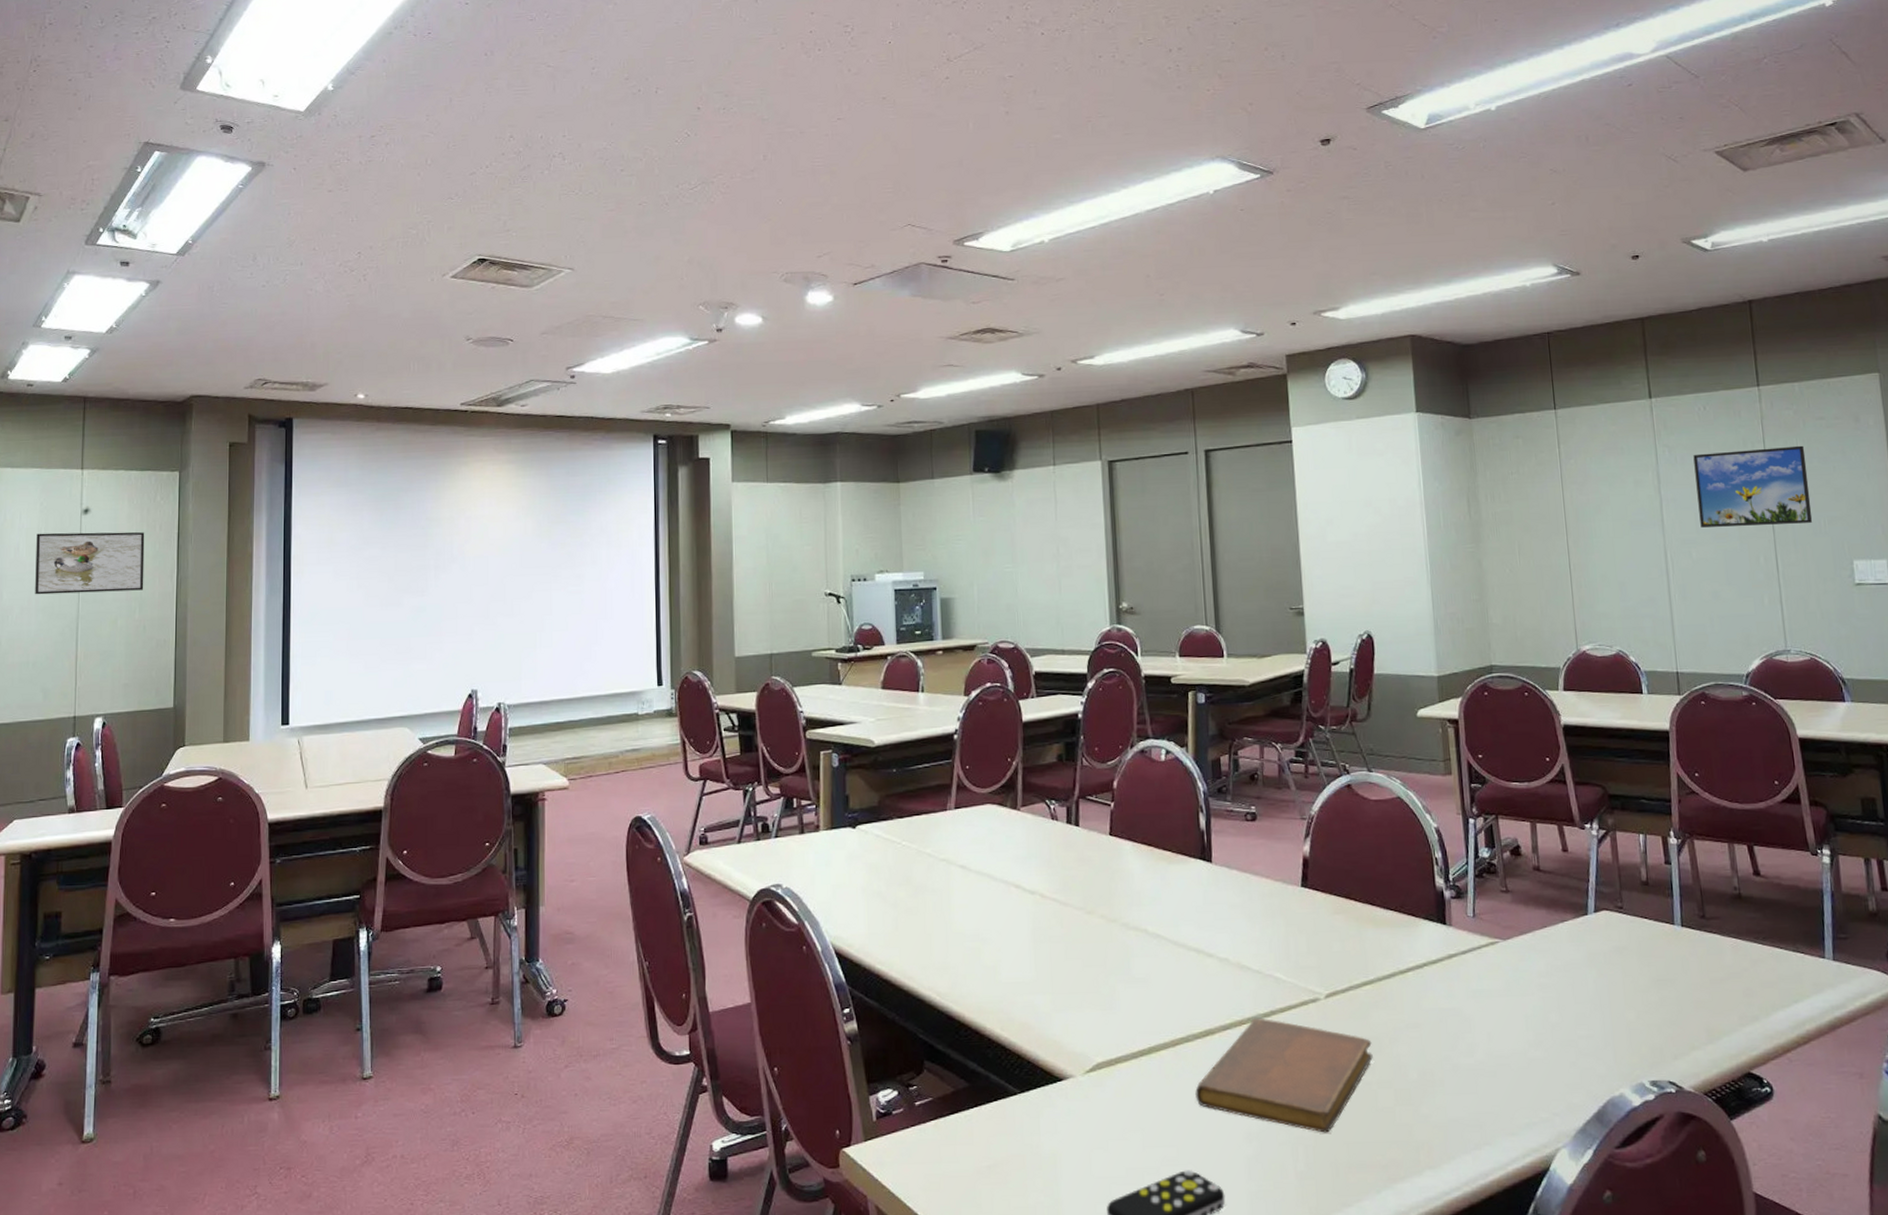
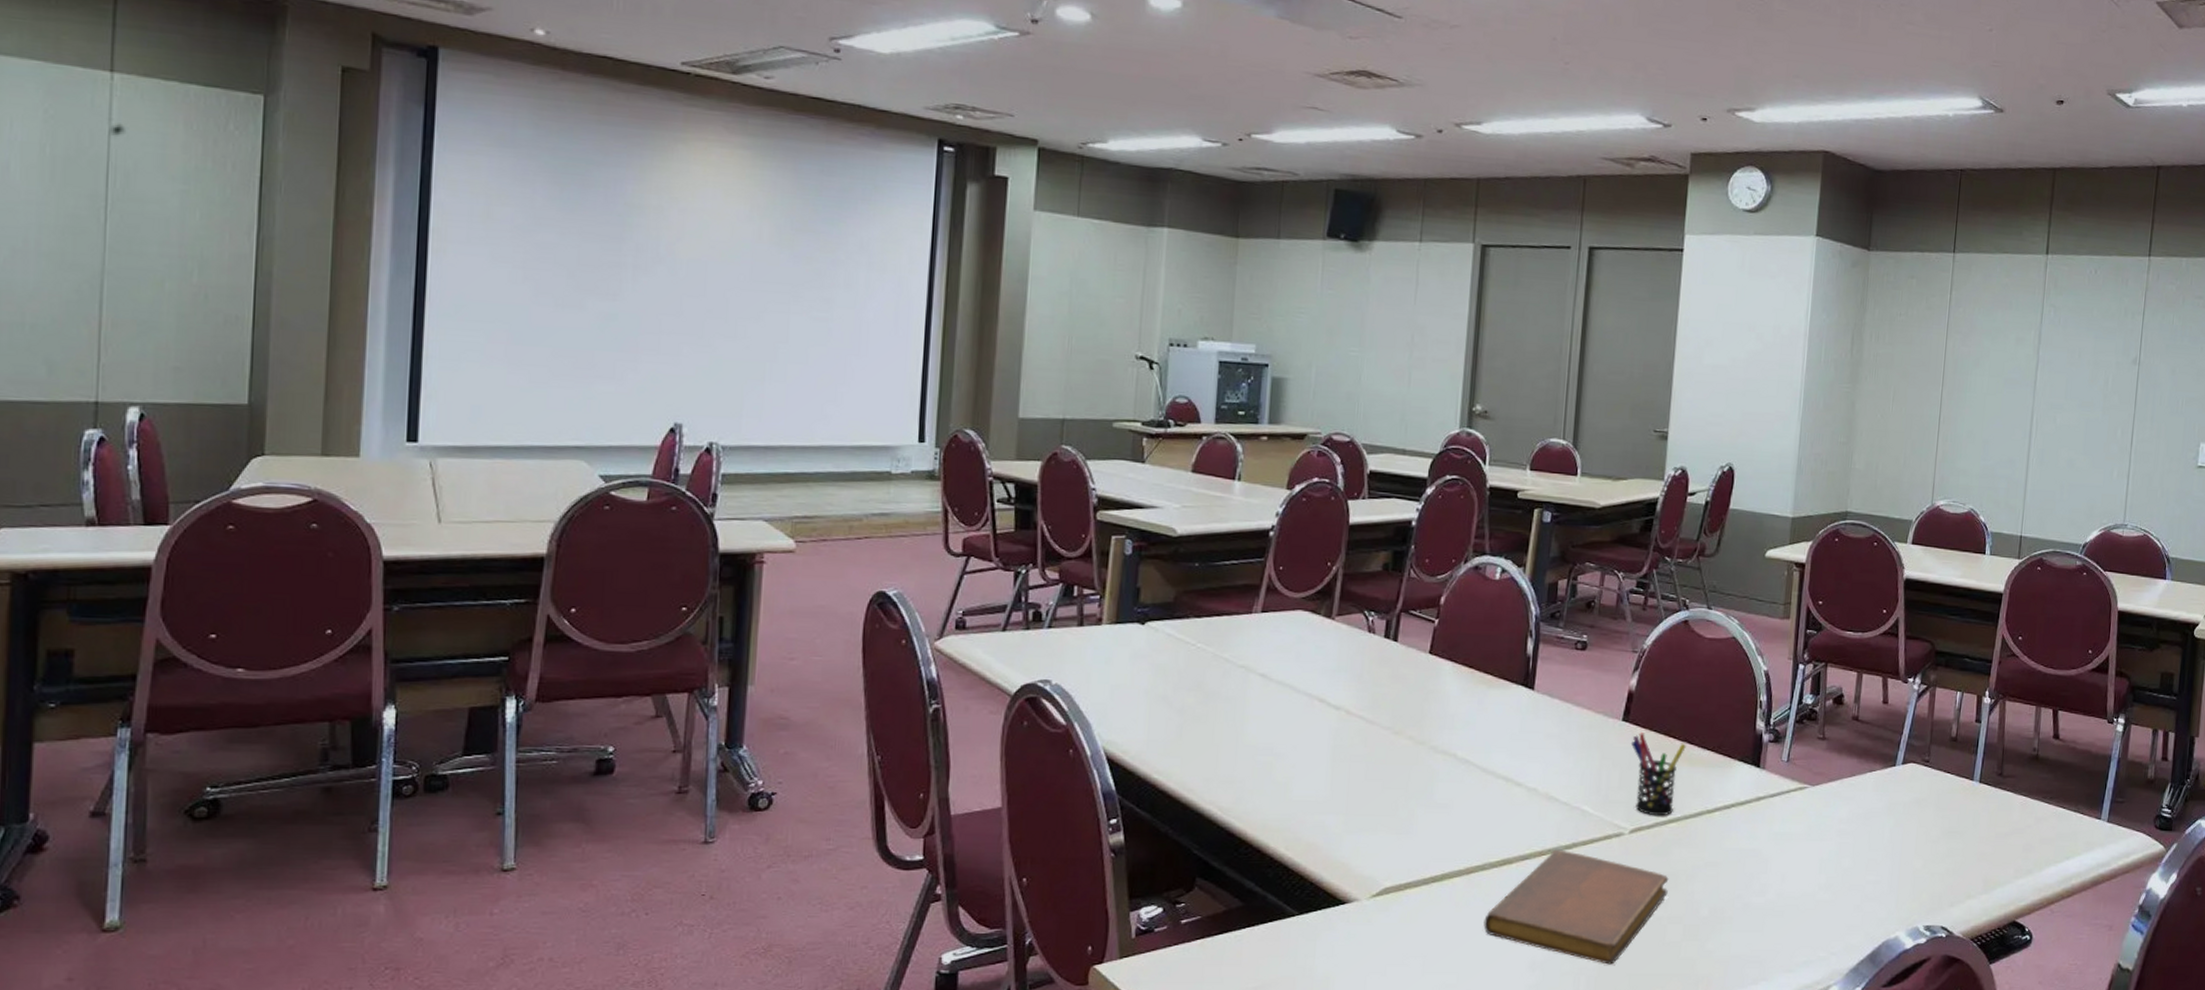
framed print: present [35,532,145,595] -> none [34,150,209,247]
pen holder: none [1312,897,1368,980] -> present [1630,732,1686,816]
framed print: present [1693,445,1813,528] -> none [2069,318,2179,401]

